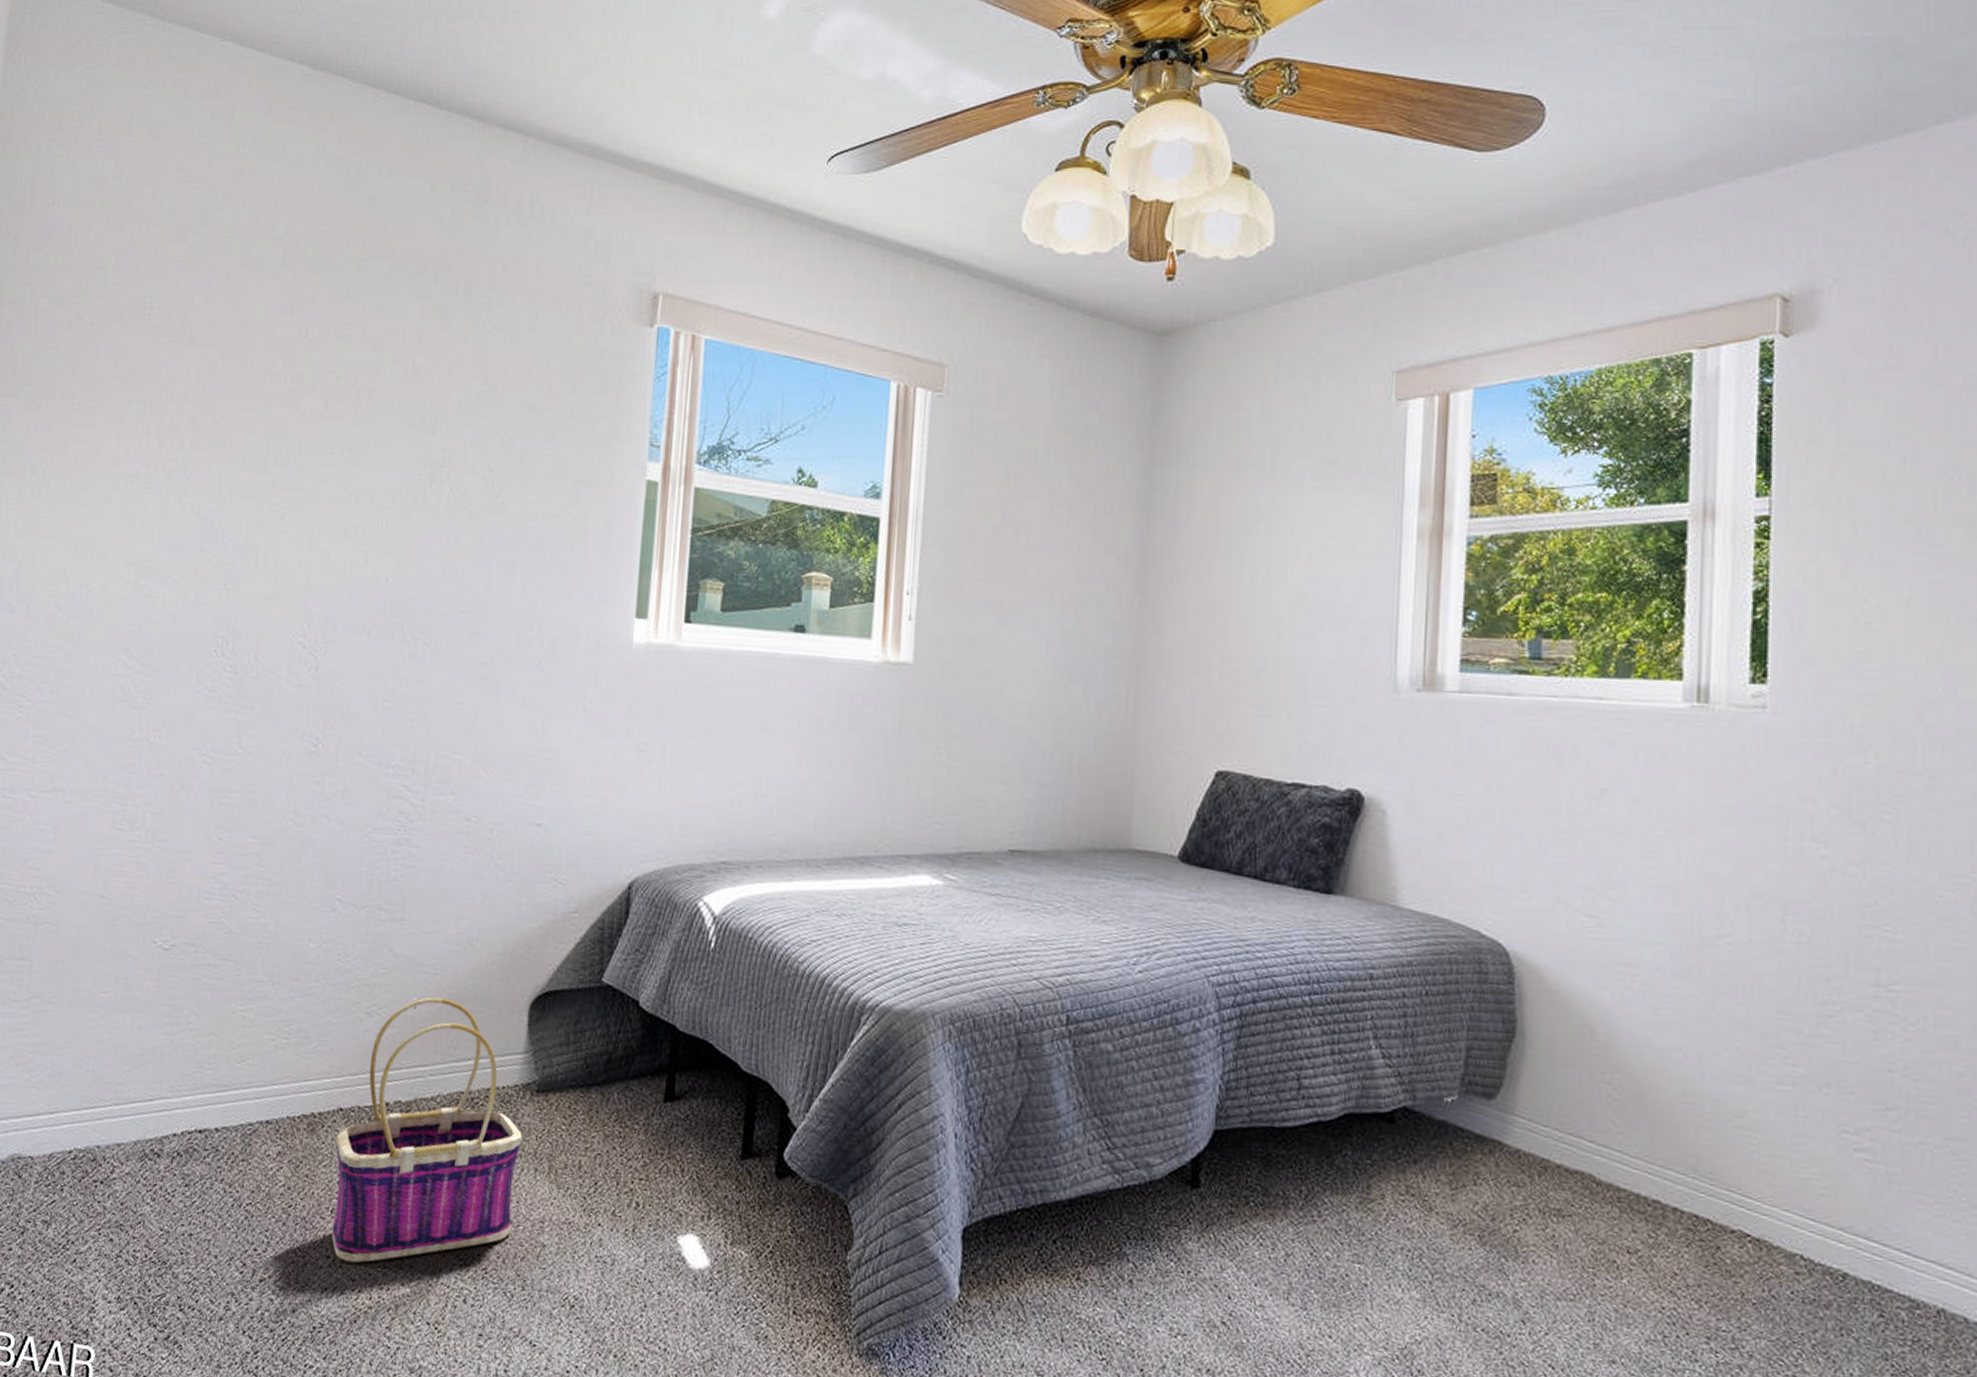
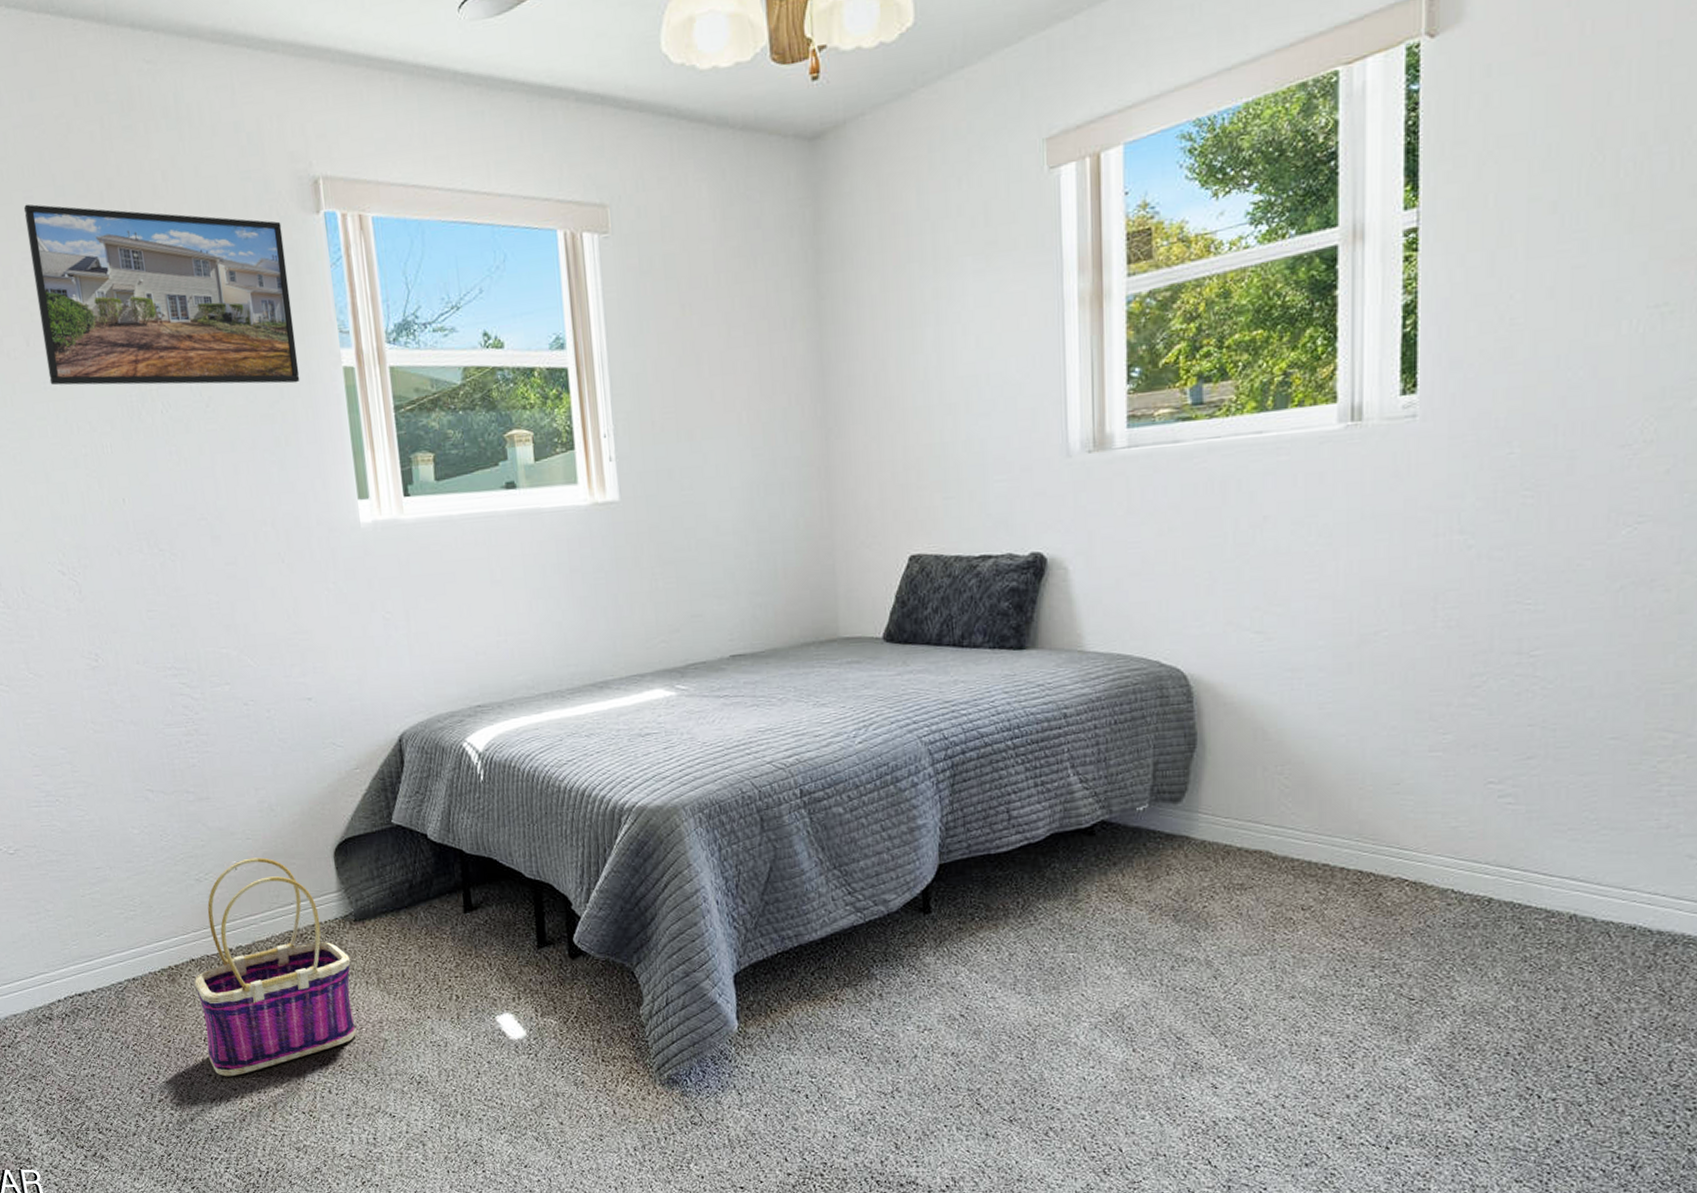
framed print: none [339,272,612,489] -> present [23,203,300,386]

